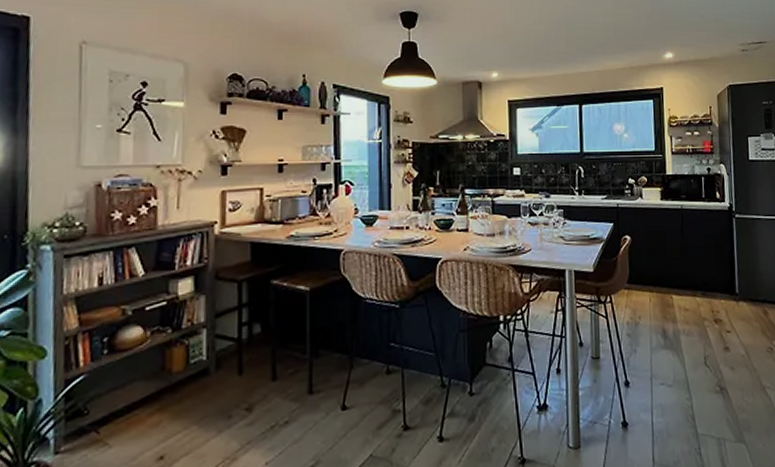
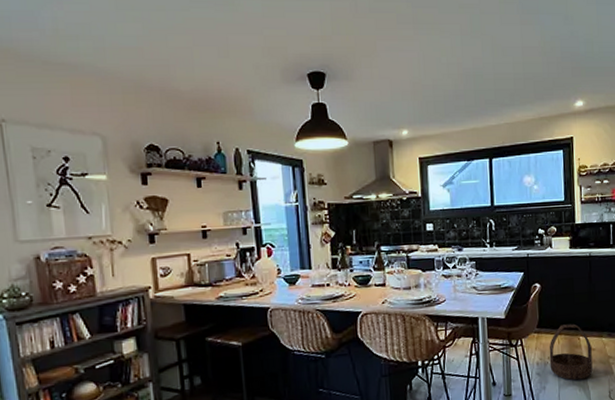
basket: none [640,280,687,344] -> present [549,323,593,381]

